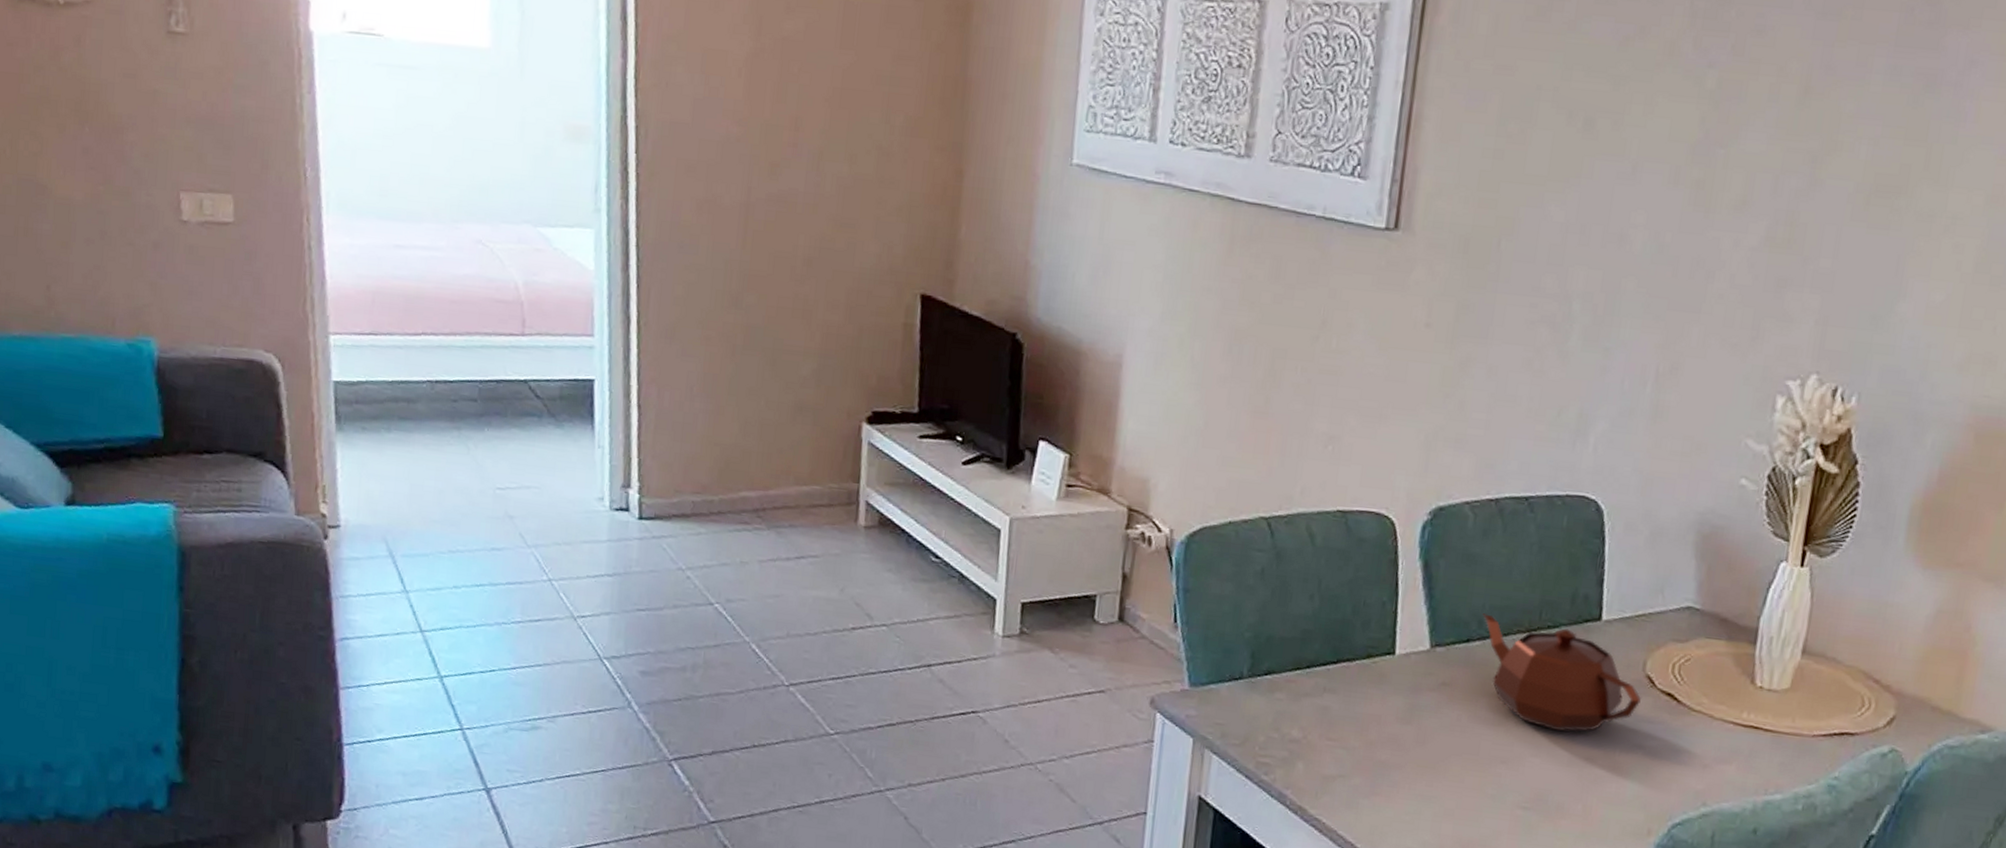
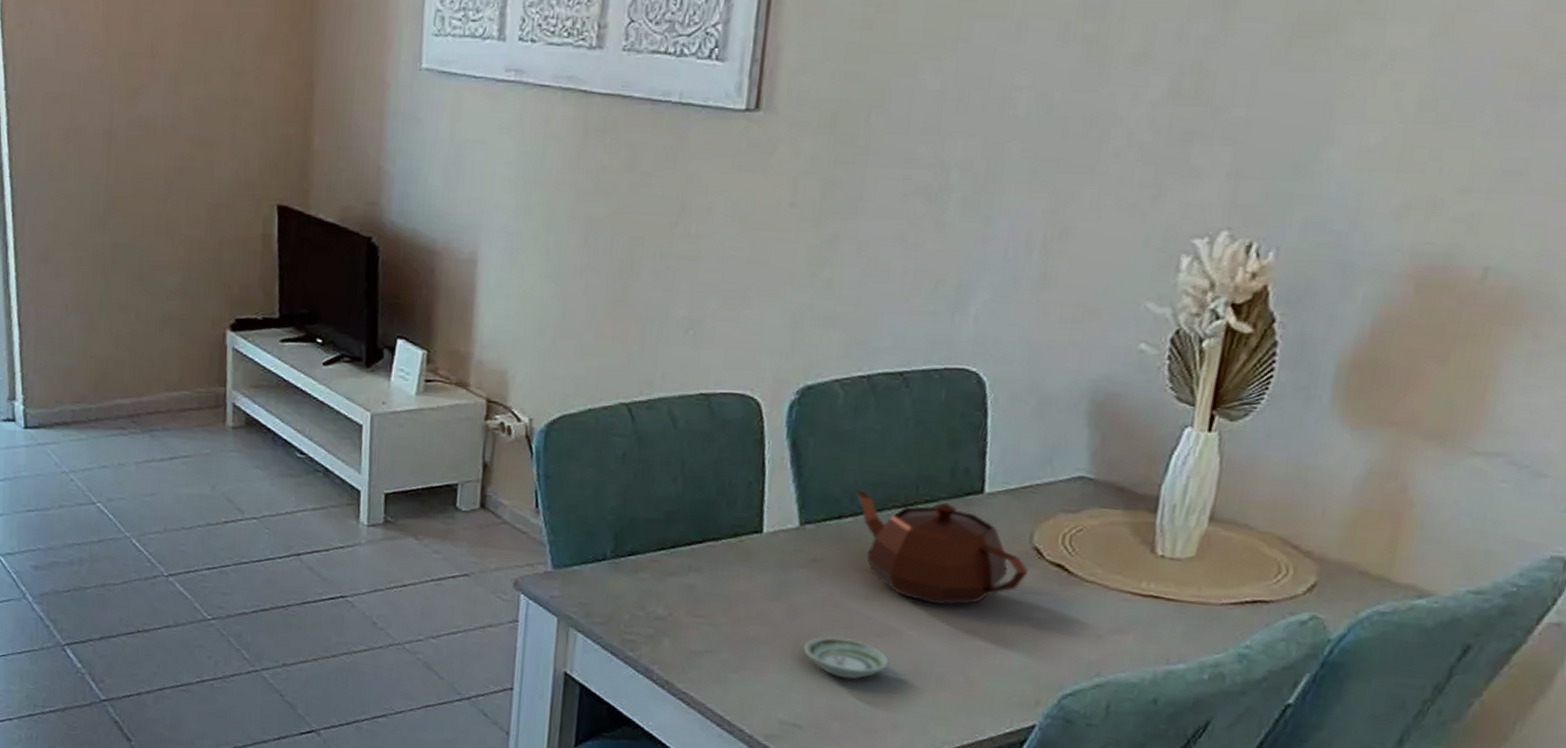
saucer: none [1432,762,1514,807] -> present [803,636,890,680]

